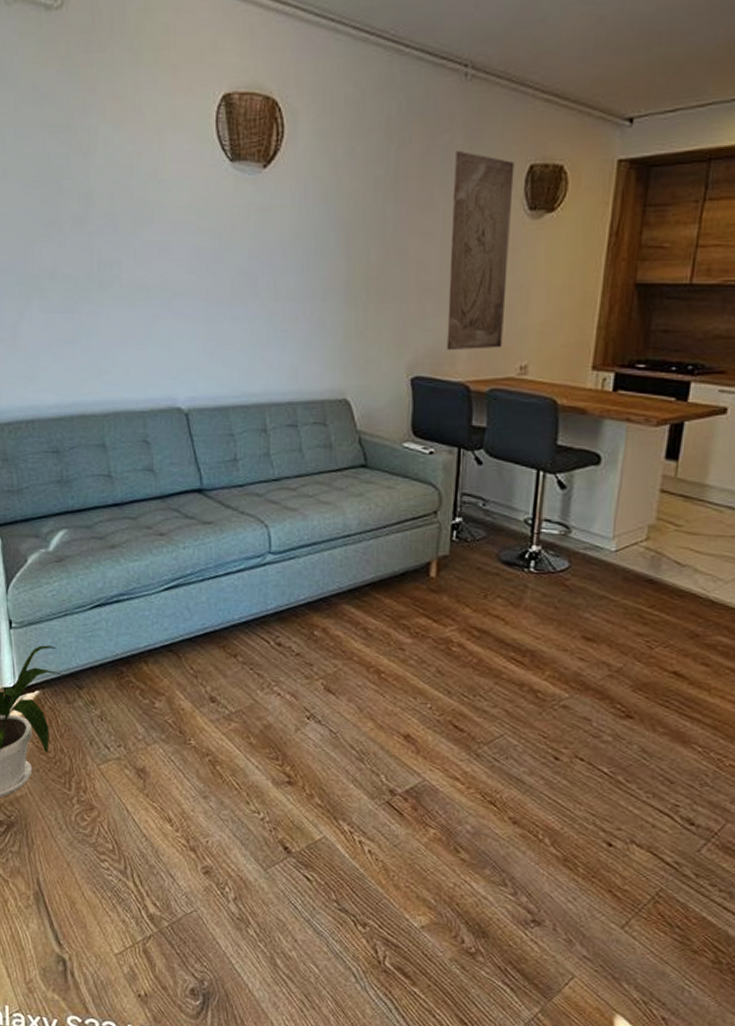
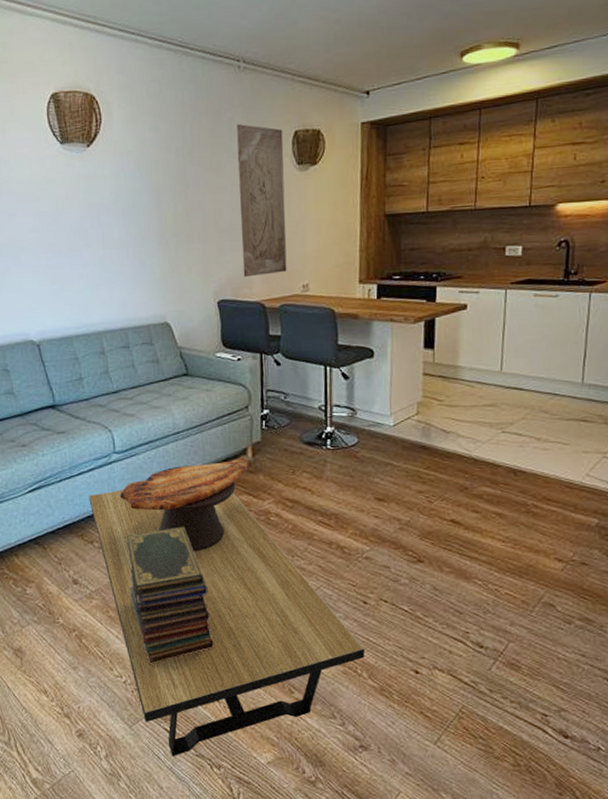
coffee table: none [235,597,550,908] -> present [89,490,365,756]
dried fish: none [272,569,442,679] -> present [119,454,257,552]
book stack: none [275,647,370,803] -> present [127,526,214,664]

